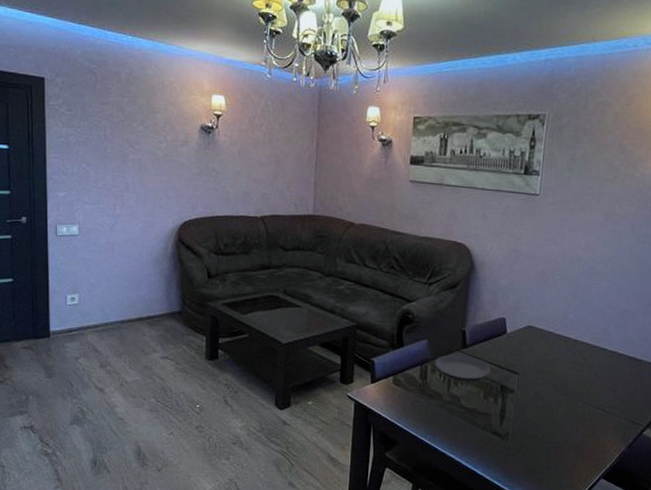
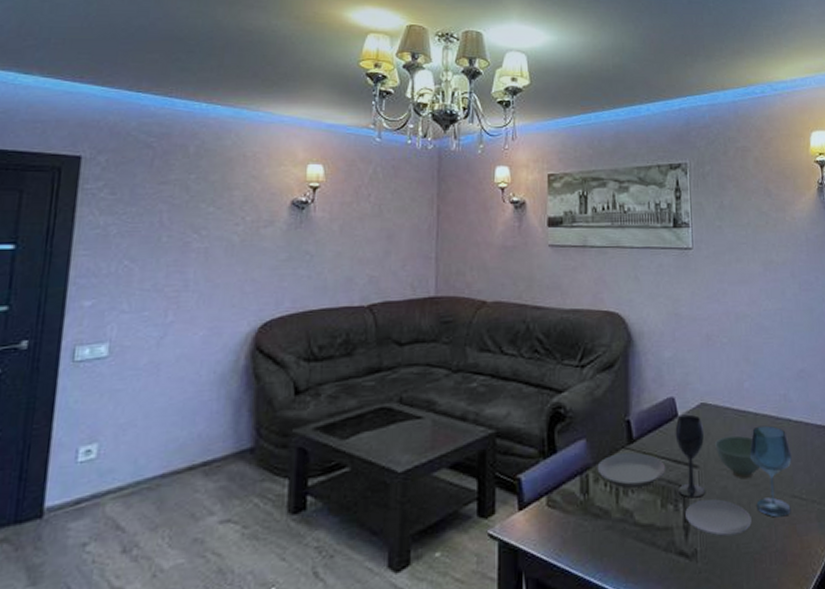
wine glass: none [499,332,528,396] -> present [675,414,705,498]
plate: none [502,398,558,428] -> present [685,498,752,537]
bowl: none [535,354,572,388] -> present [715,435,760,478]
wine glass: none [563,350,602,421] -> present [749,425,792,517]

